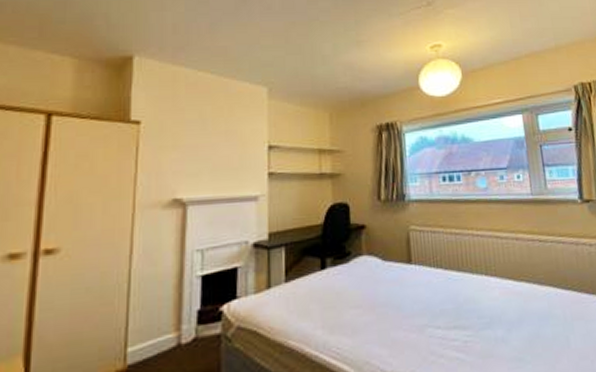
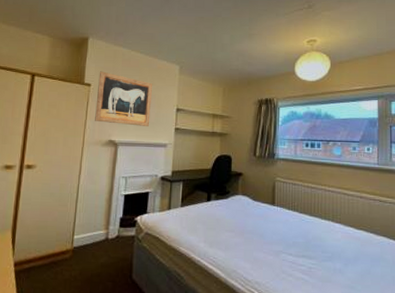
wall art: none [150,102,233,175] -> present [95,71,153,126]

